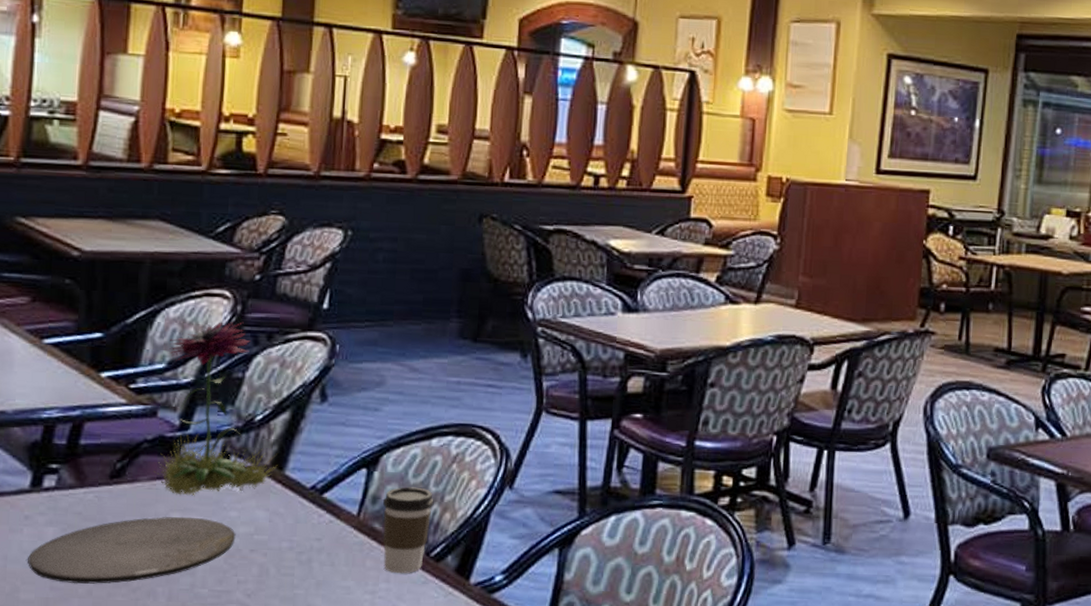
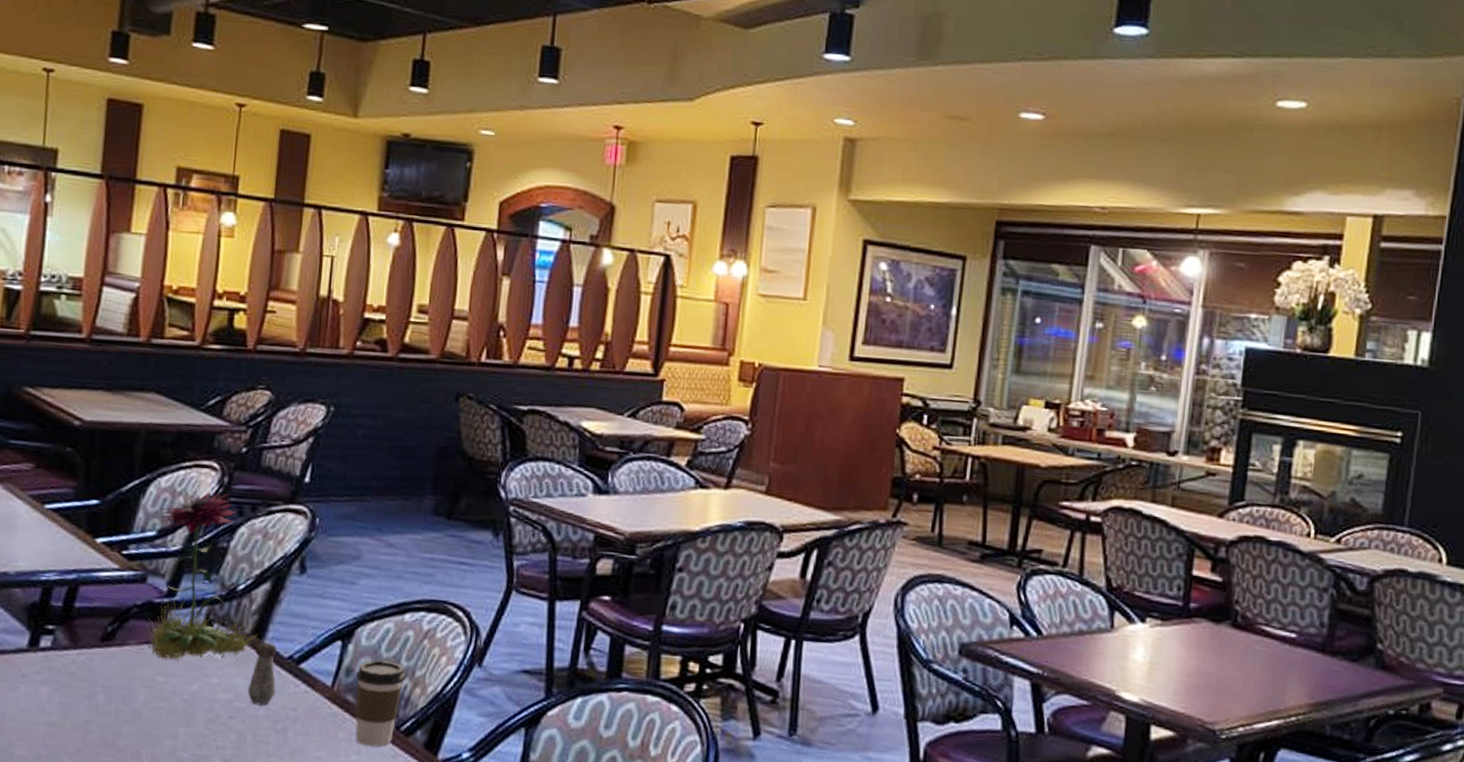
plate: present [28,516,236,584] -> none [23,680,217,744]
salt shaker: none [269,473,300,537] -> present [247,642,278,705]

